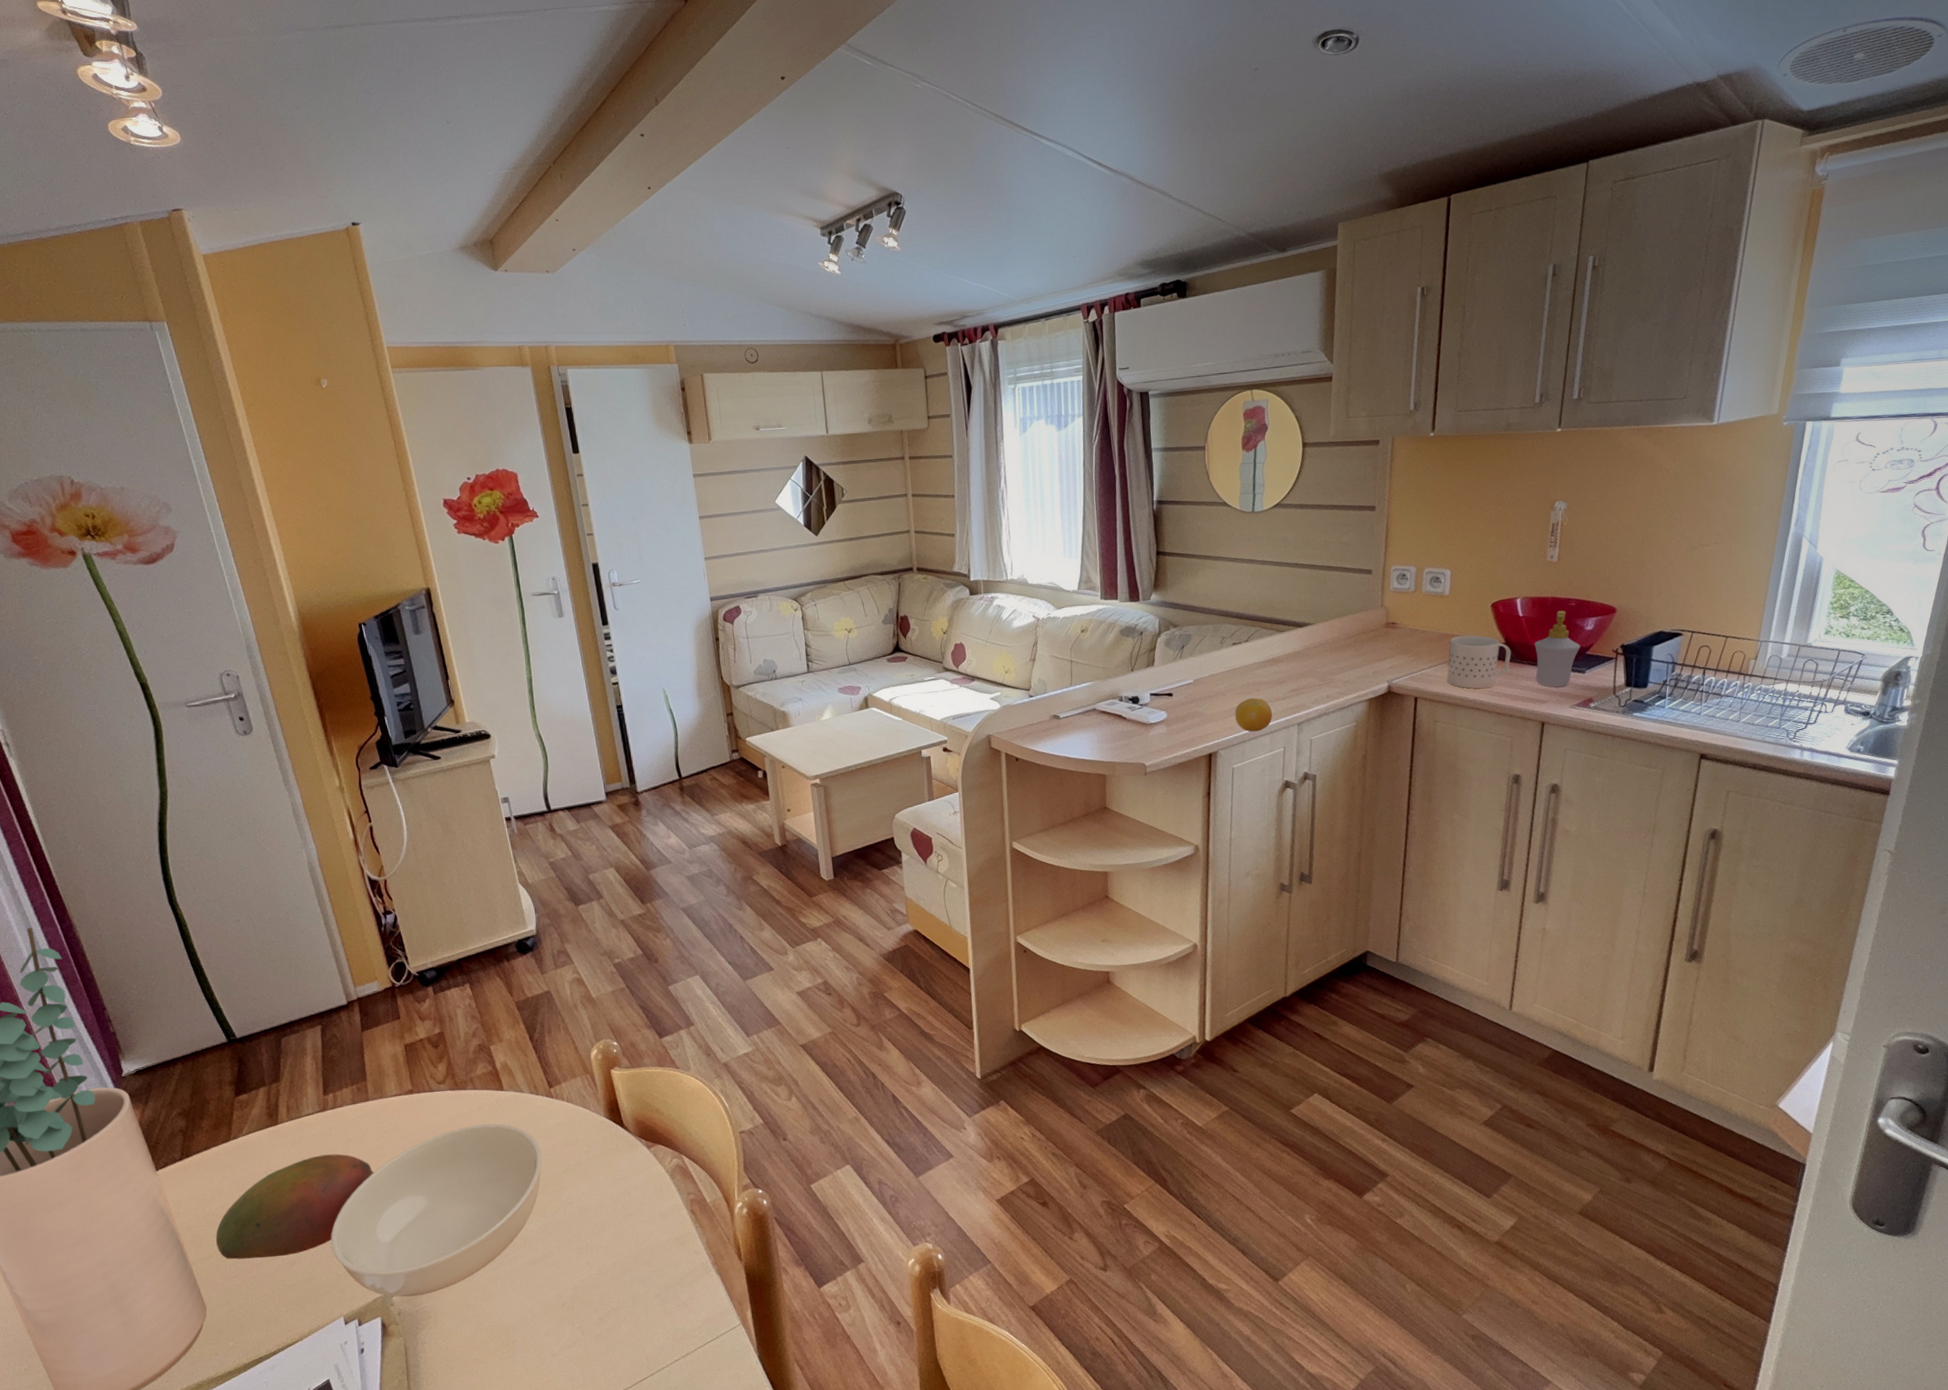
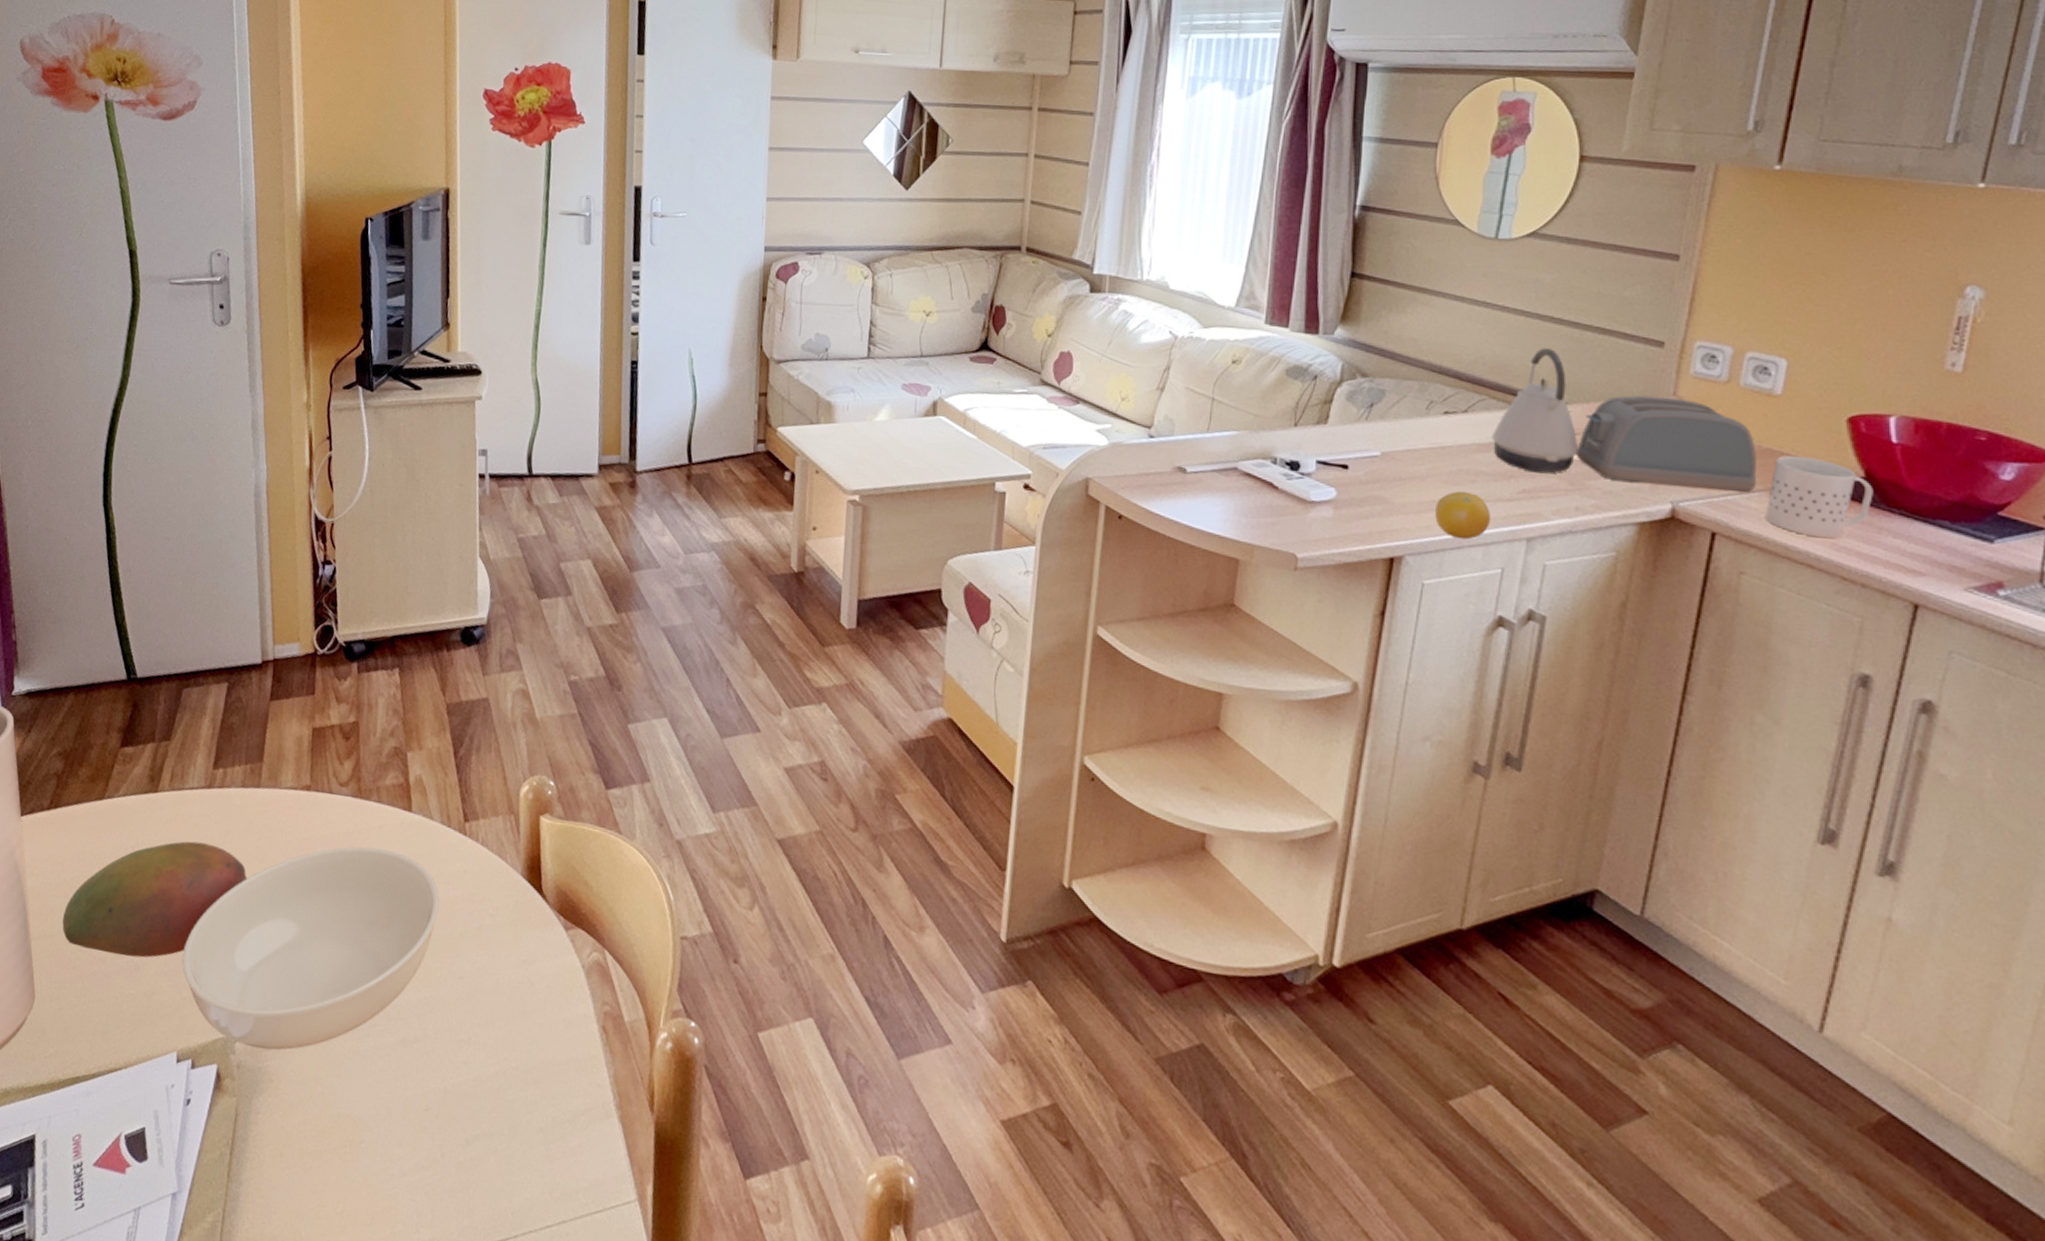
kettle: none [1266,586,1325,676] -> present [1491,348,1579,473]
toaster: none [1323,608,1440,672] -> present [1575,395,1757,492]
soap bottle: present [1534,610,1580,688] -> none [1910,444,1989,558]

